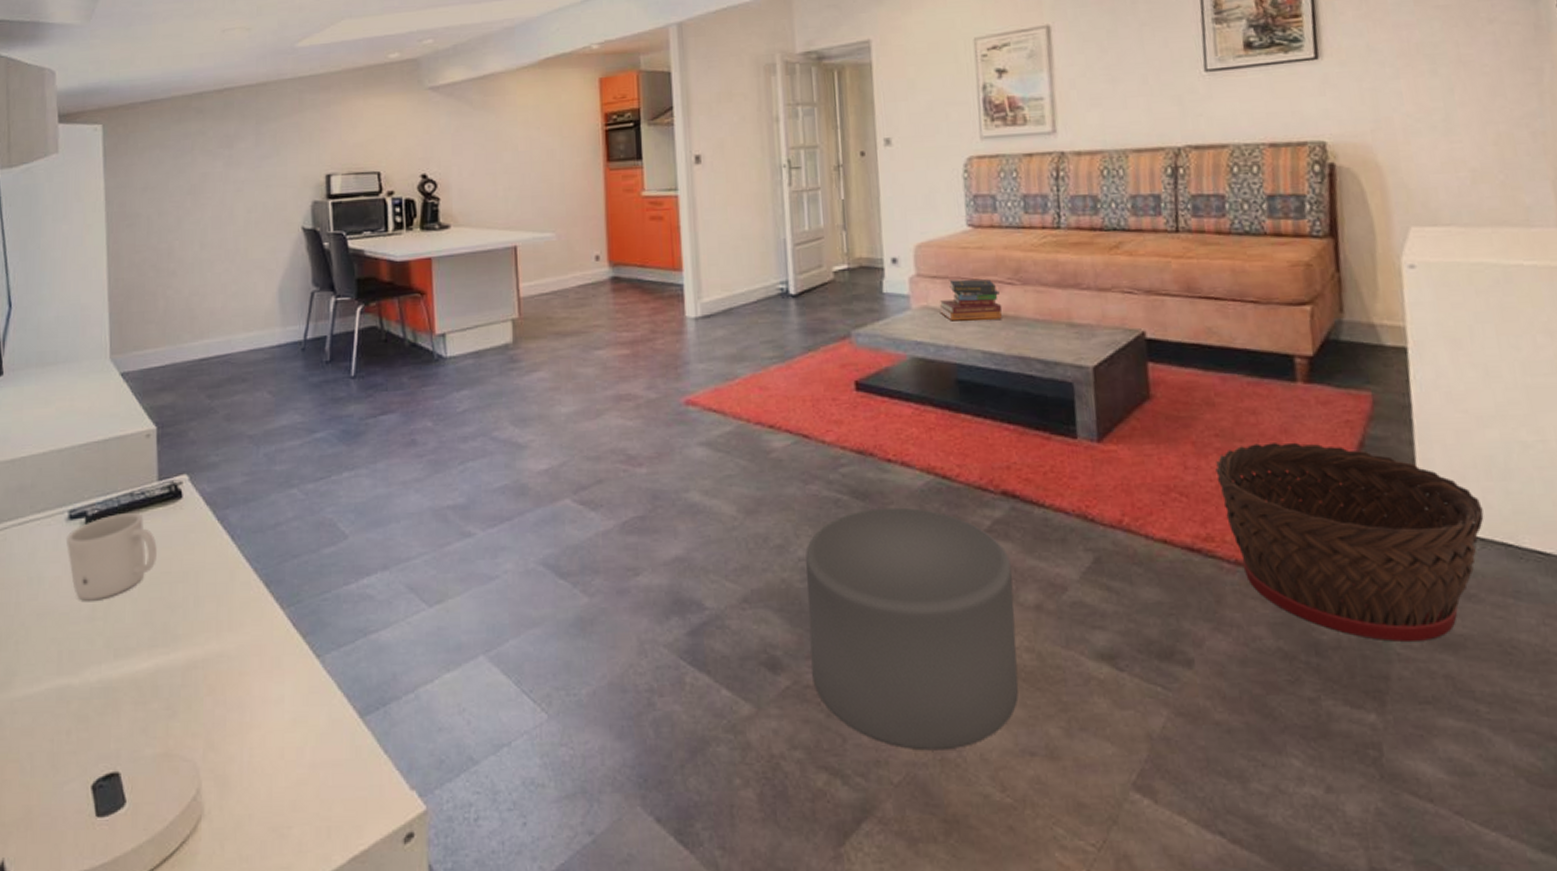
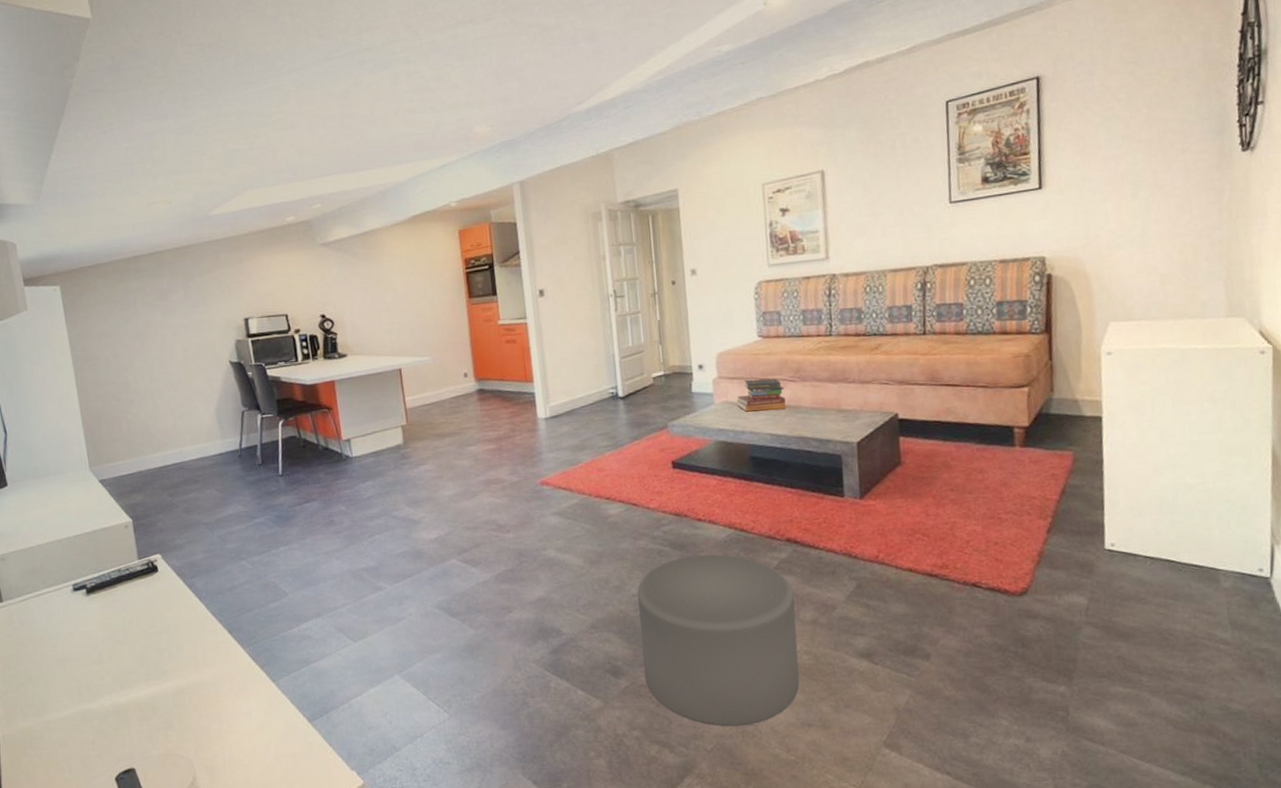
mug: present [65,512,157,601] -> none [73,583,144,650]
basket: present [1215,442,1484,642] -> none [950,492,1154,635]

